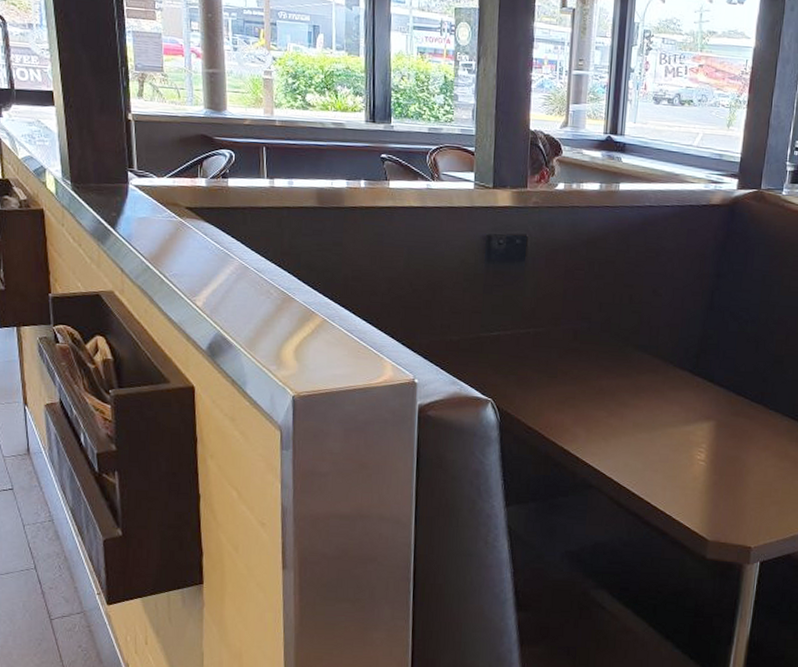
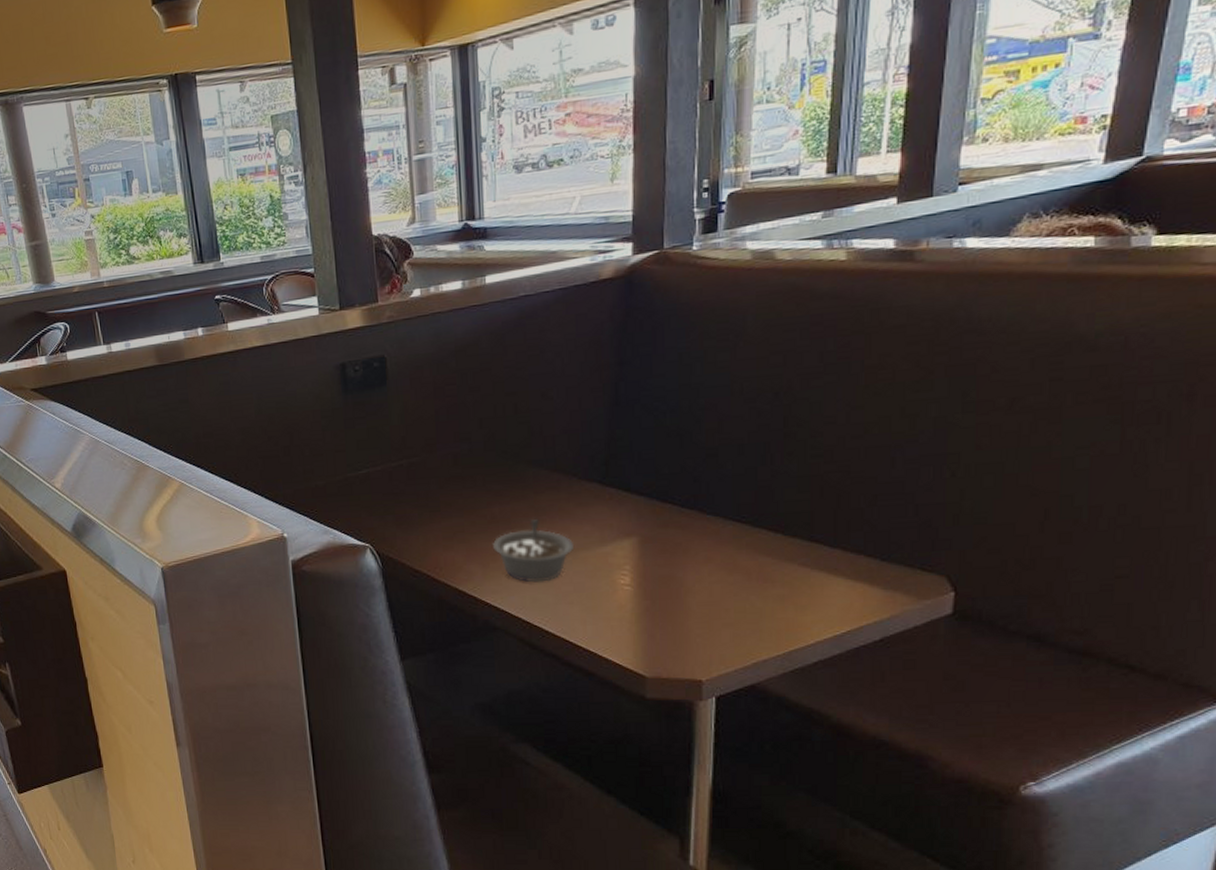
legume: none [598,395,663,451] -> present [493,519,573,583]

